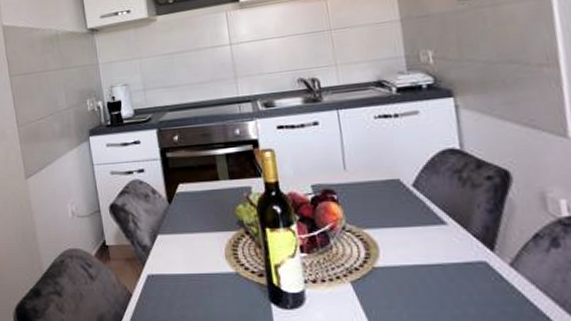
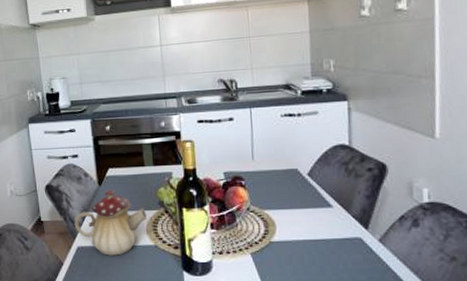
teapot: none [142,208,225,285] -> present [74,190,147,256]

